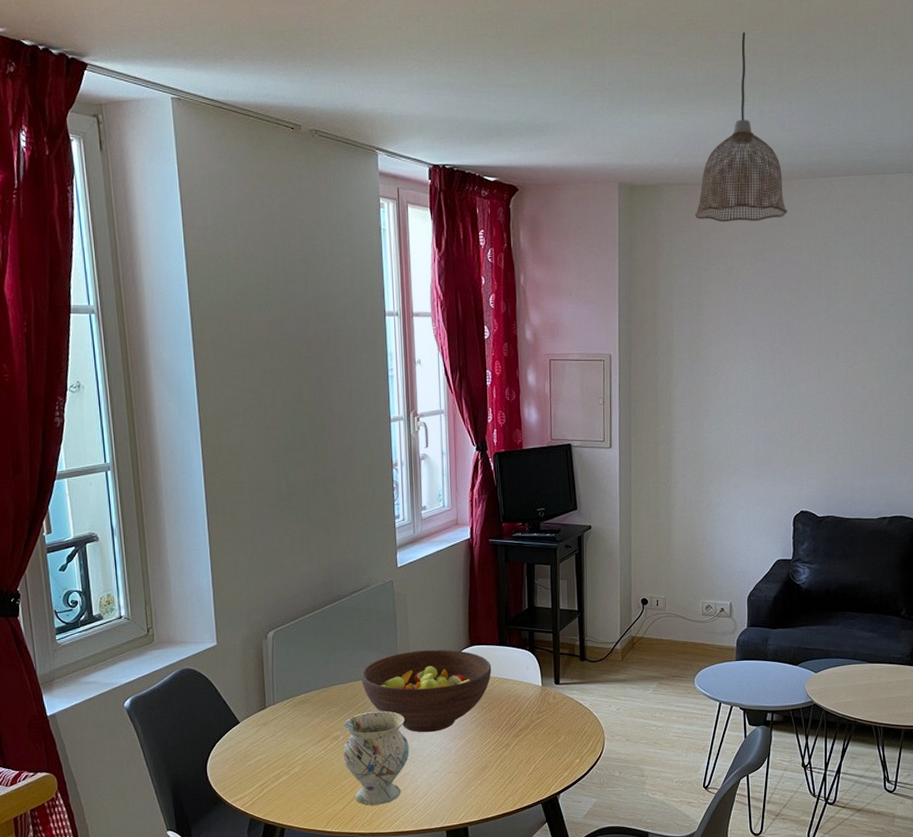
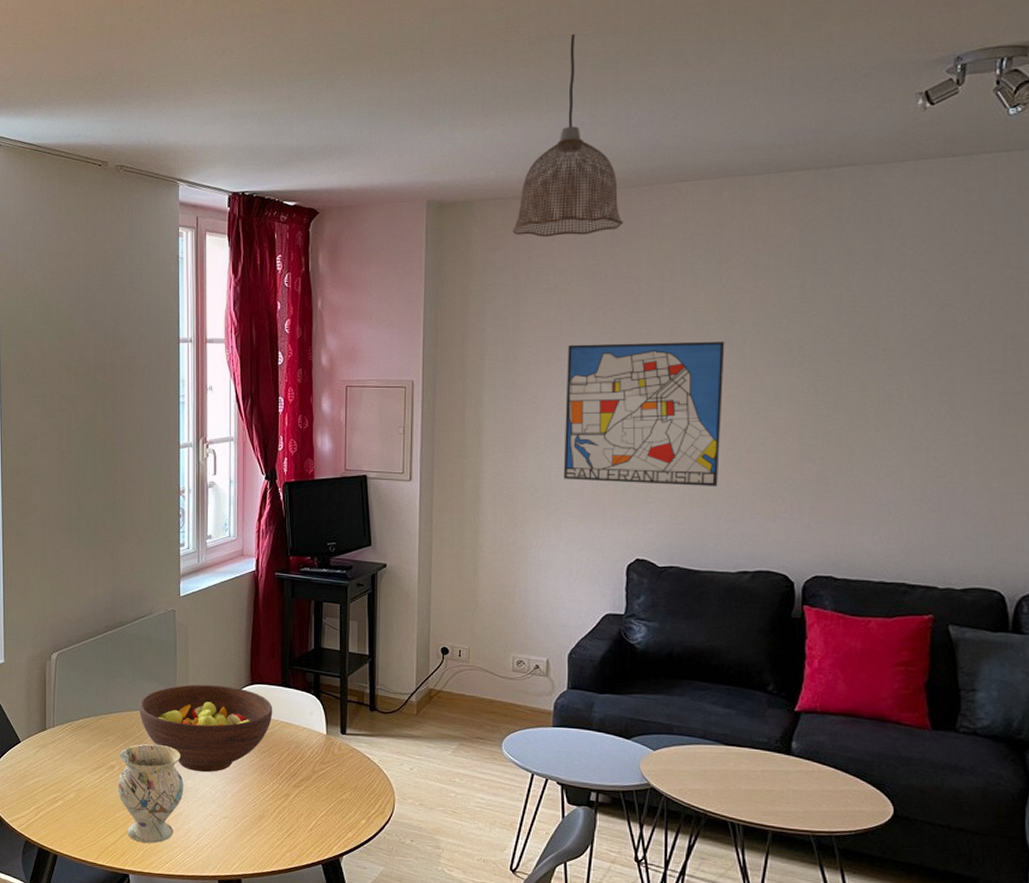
wall art: none [741,319,869,447] -> present [563,341,725,487]

